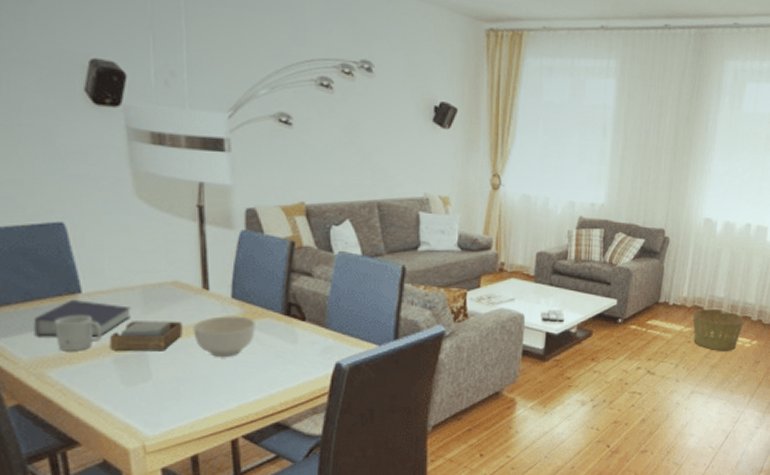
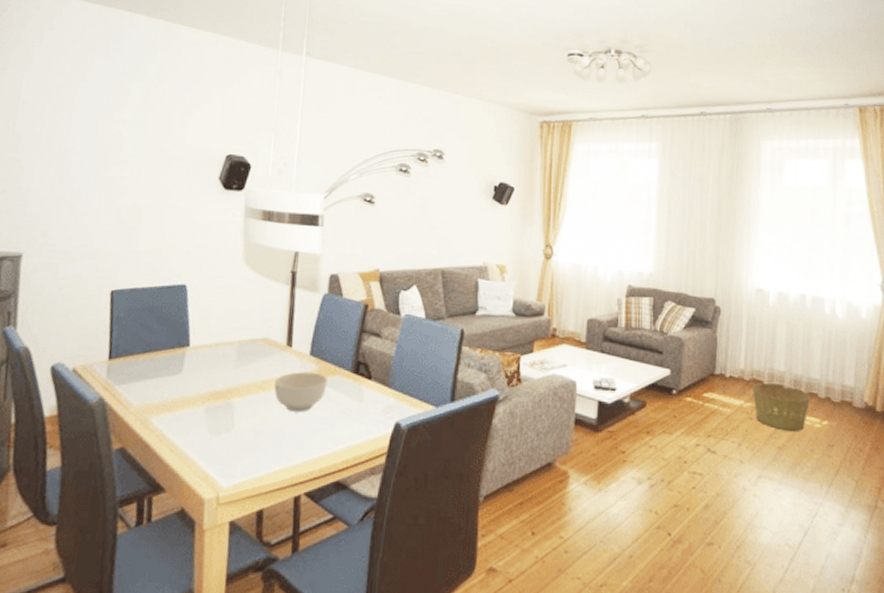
book: present [33,300,131,337] -> none [147,352,226,387]
mug: present [54,315,103,351] -> none [163,366,201,400]
napkin holder: present [109,321,183,352] -> none [203,373,266,403]

